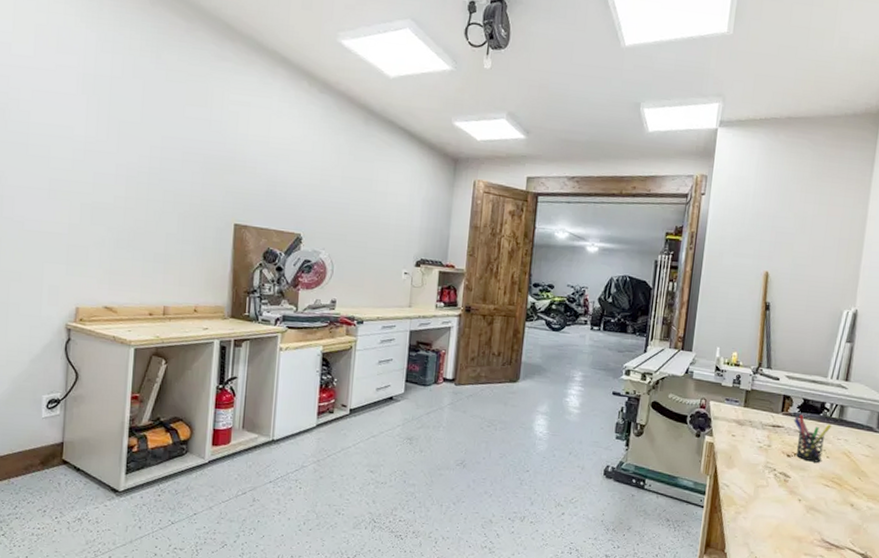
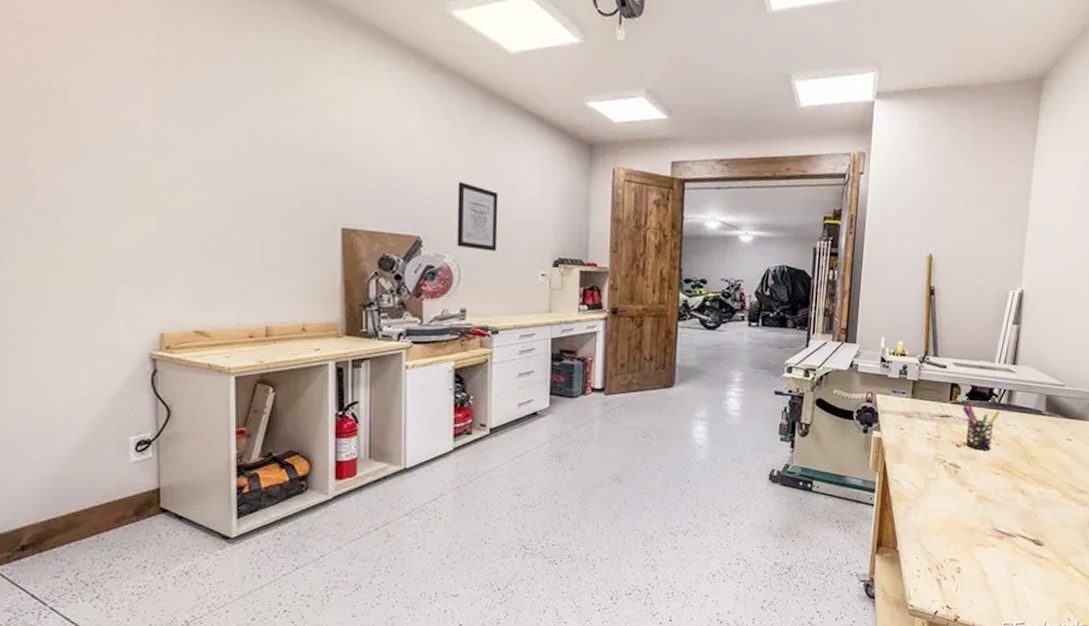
wall art: none [332,187,371,250] -> present [457,181,498,252]

